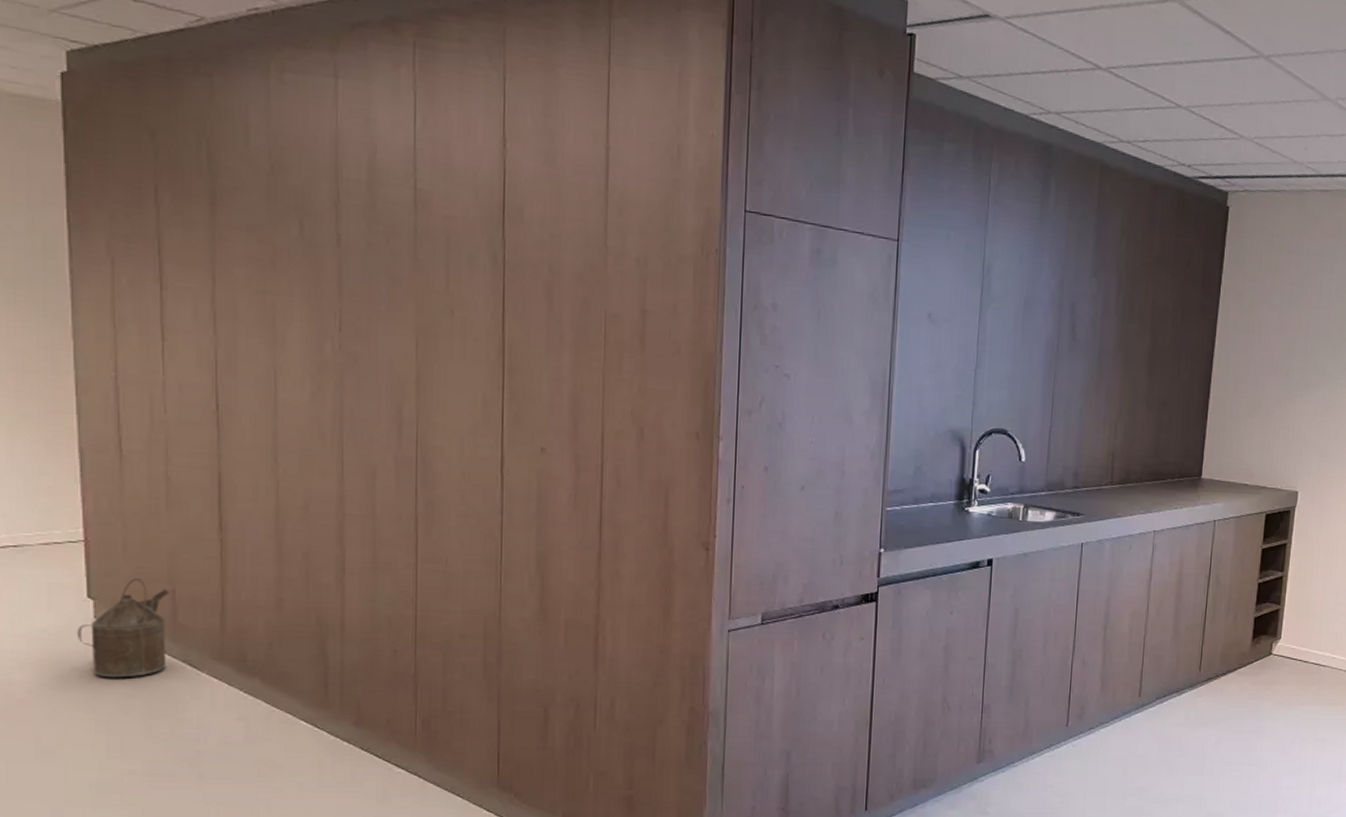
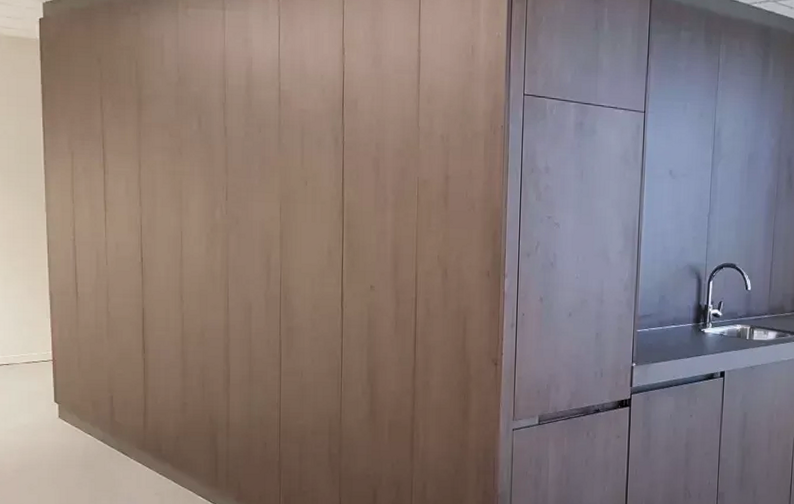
watering can: present [76,578,170,678] -> none [47,388,110,462]

